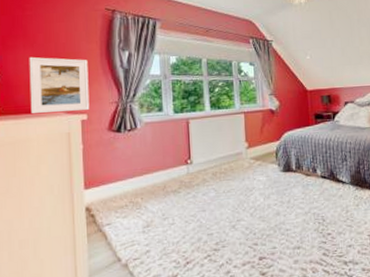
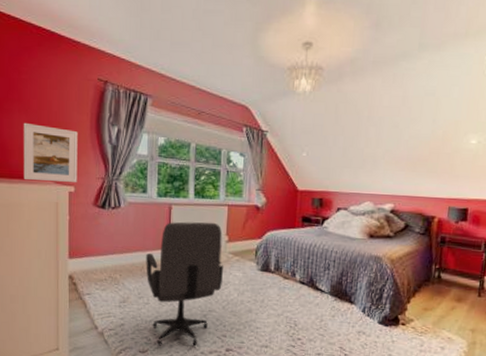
office chair: none [167,131,248,268] -> present [146,221,224,346]

